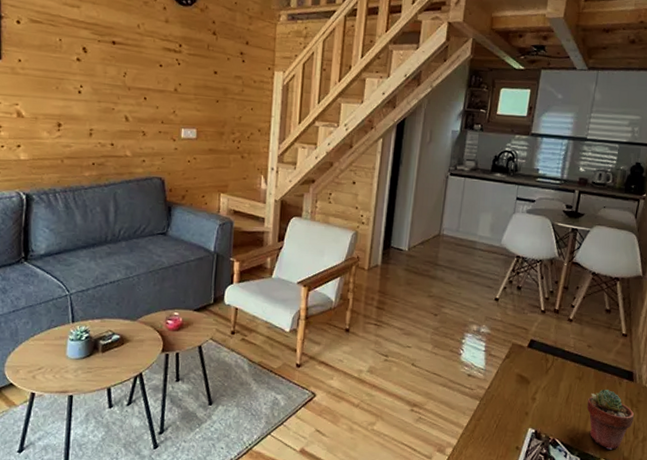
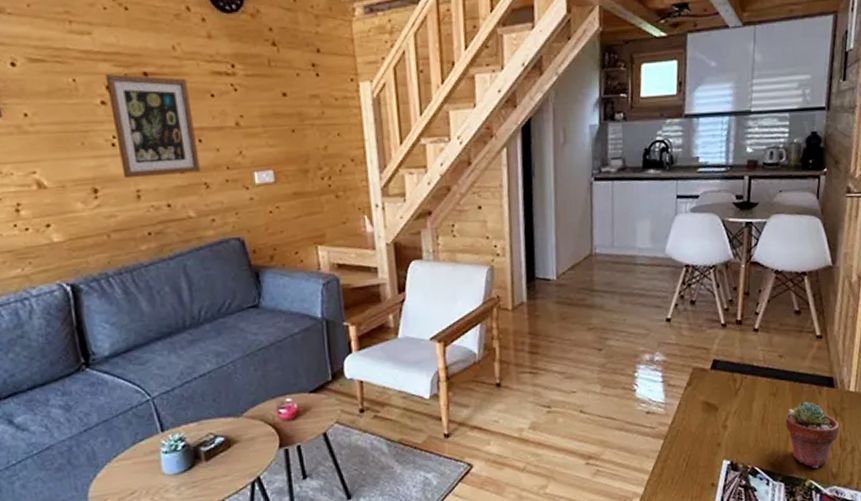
wall art: none [82,39,144,123] -> present [105,74,201,179]

